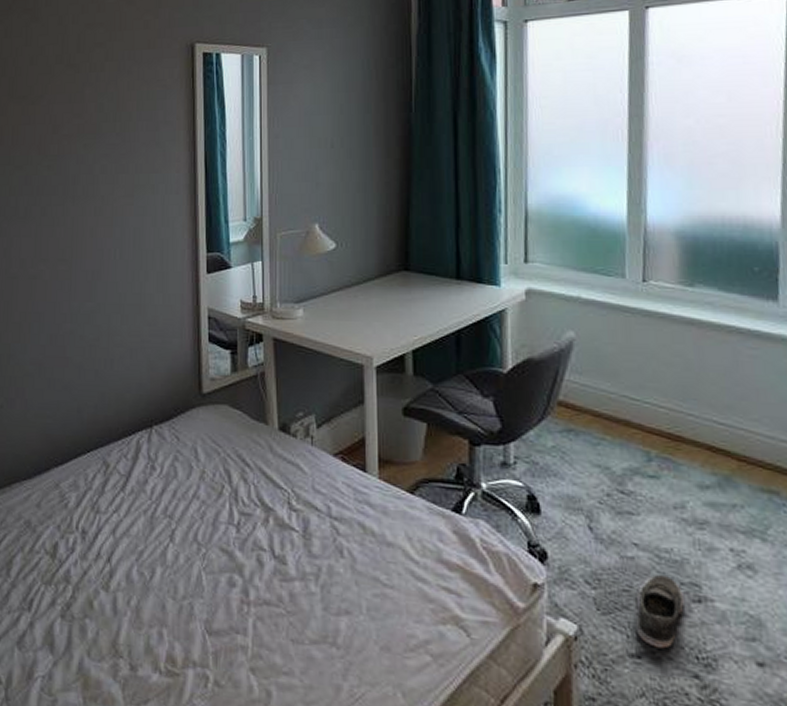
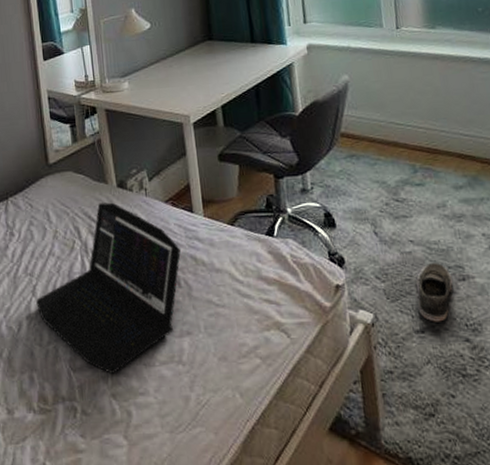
laptop: none [174,446,347,646] -> present [36,202,181,375]

